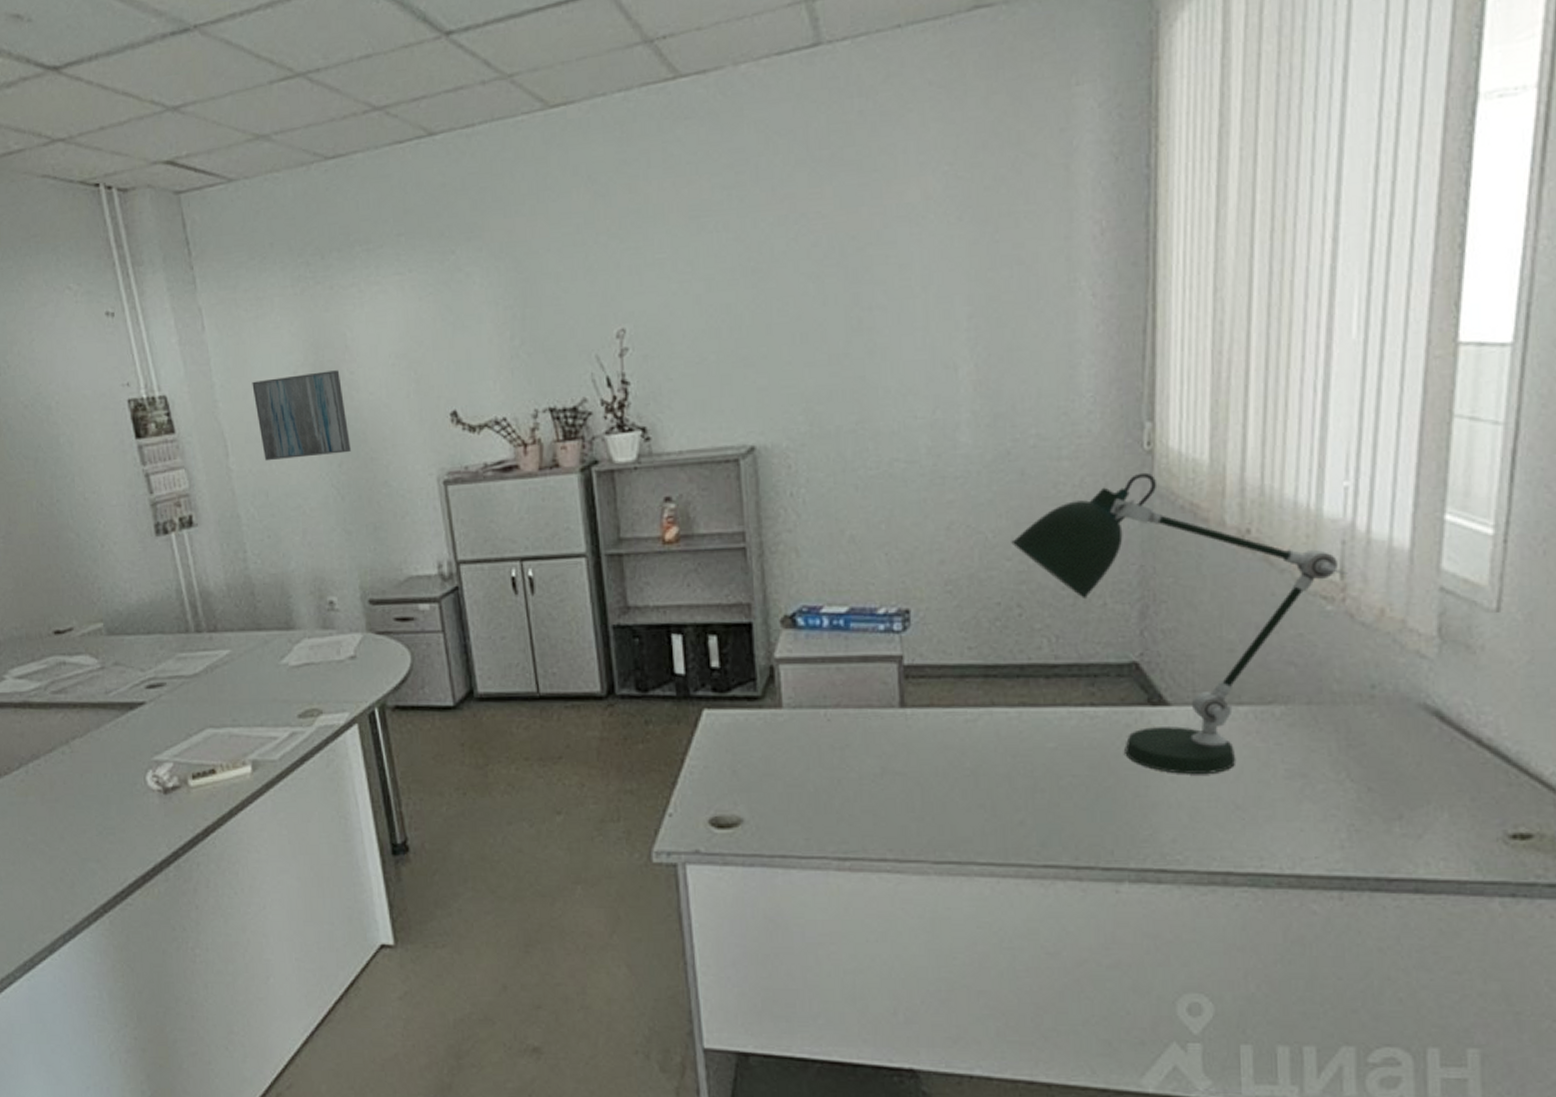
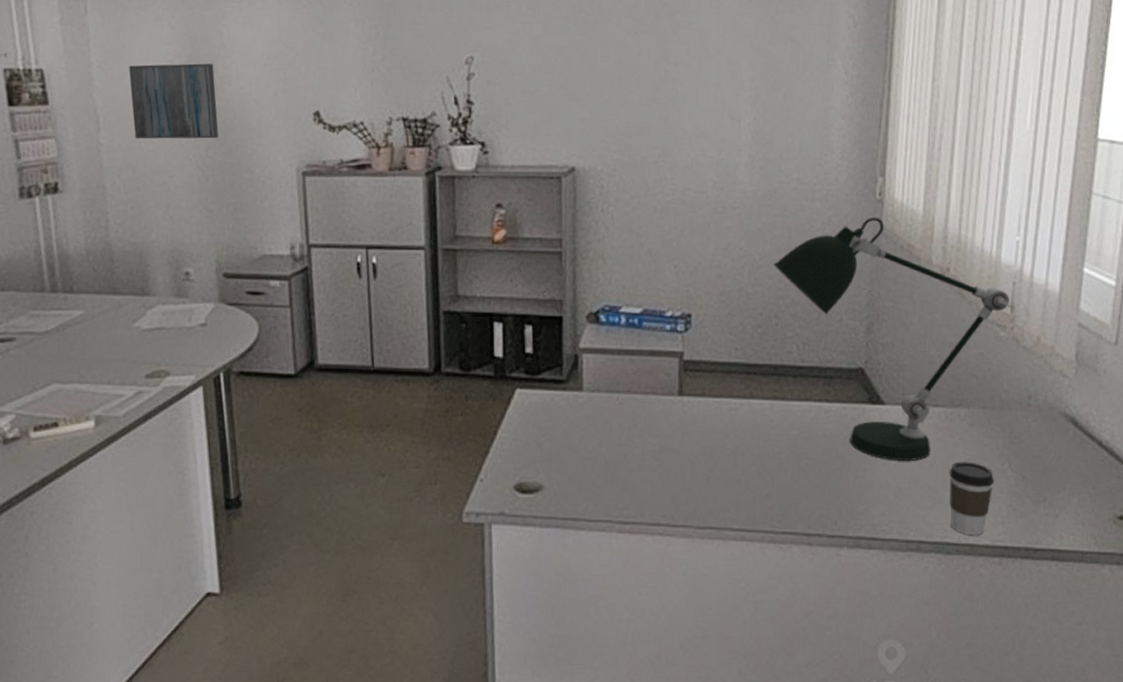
coffee cup: none [1263,772,1328,865] -> present [949,461,995,536]

